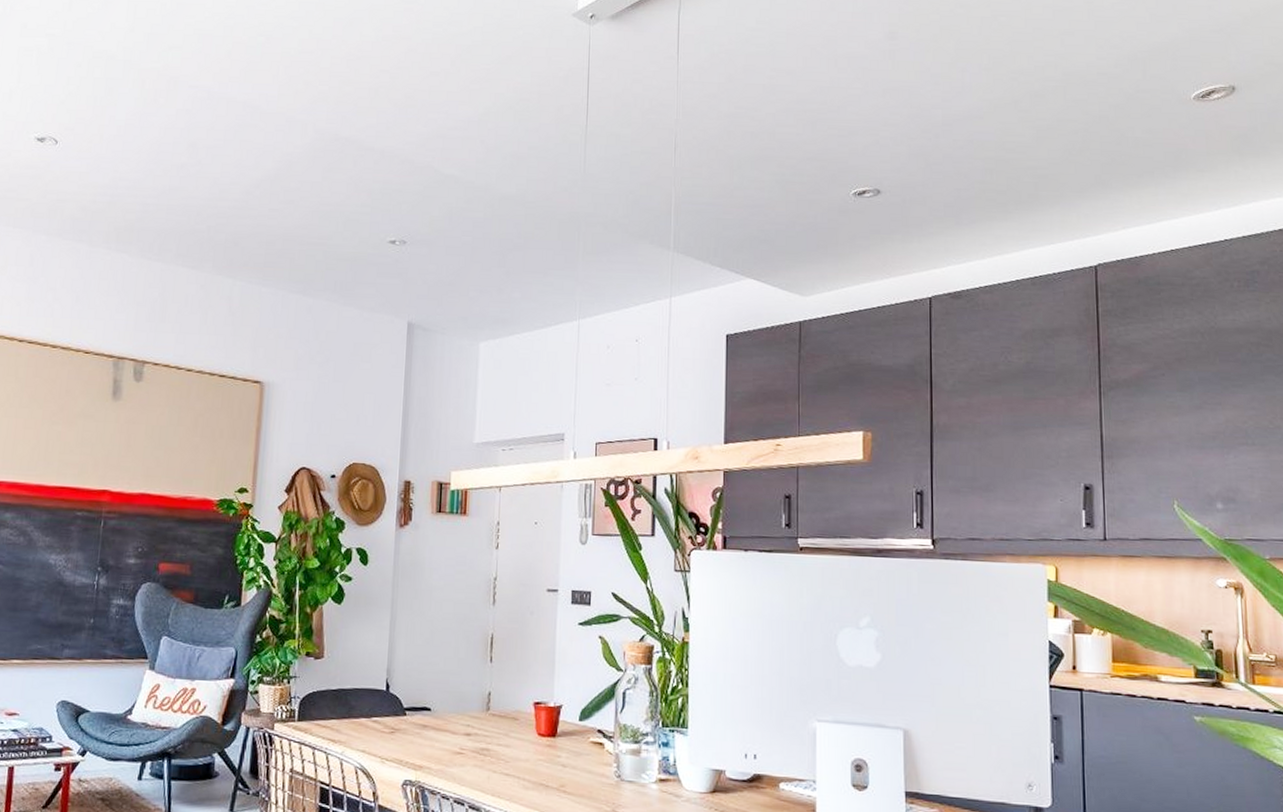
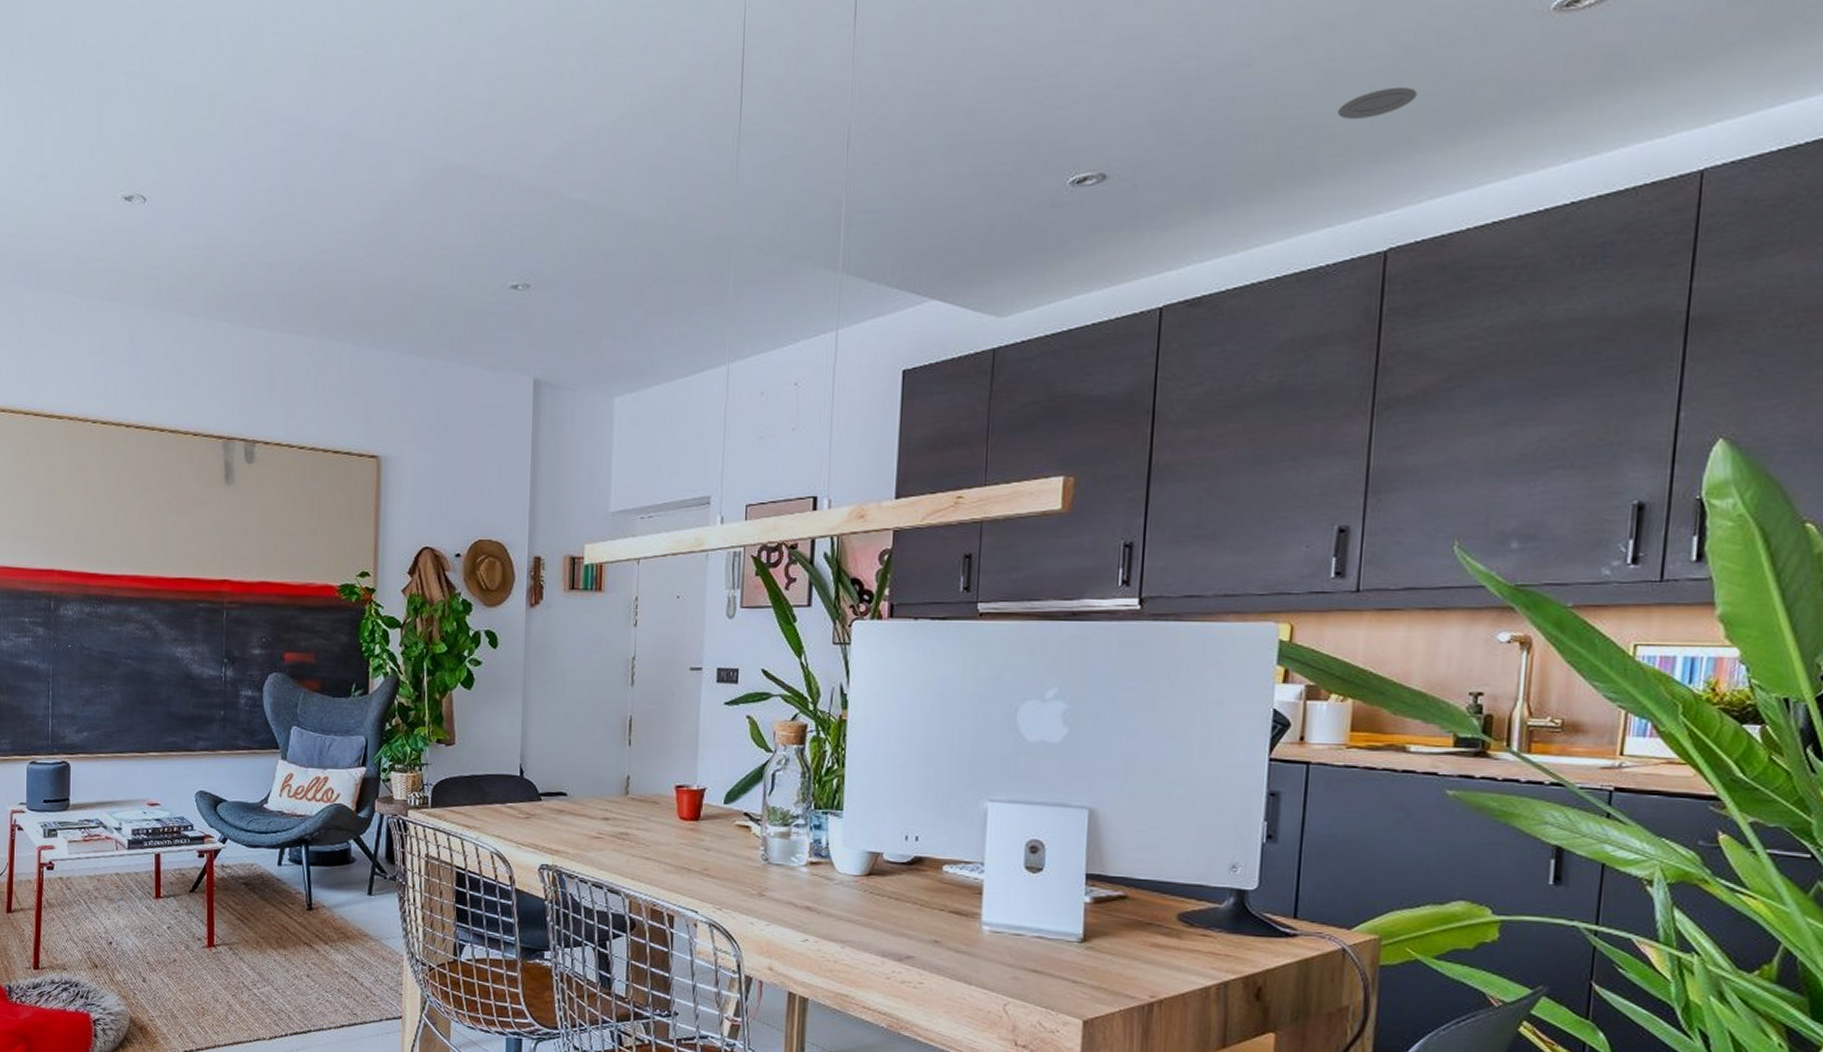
recessed light: none [1049,143,1106,165] -> present [1337,86,1418,119]

